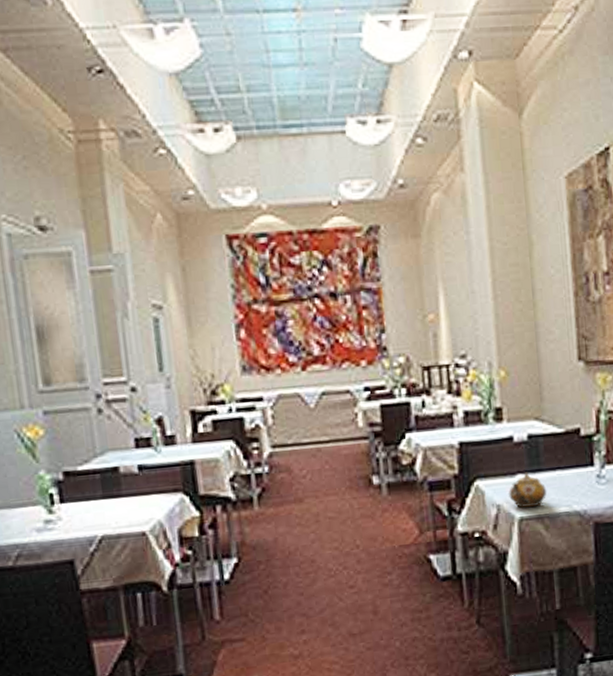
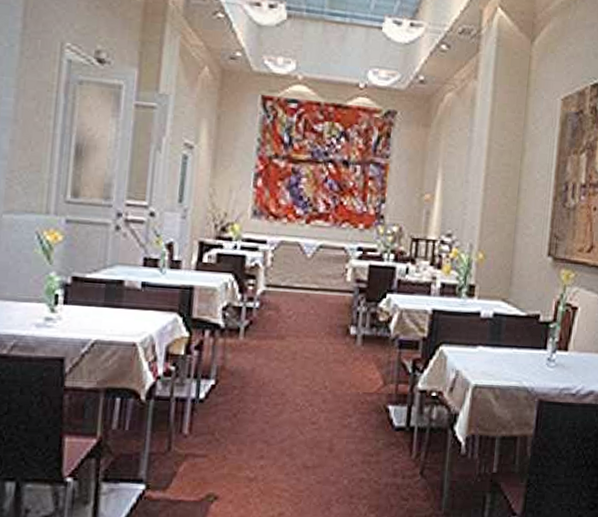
teapot: present [509,472,547,508] -> none [468,345,502,378]

